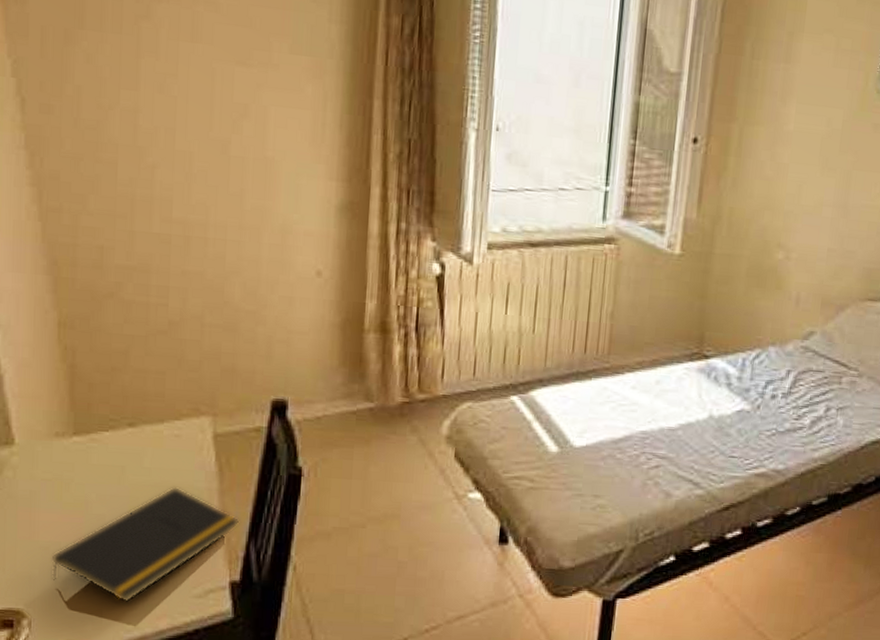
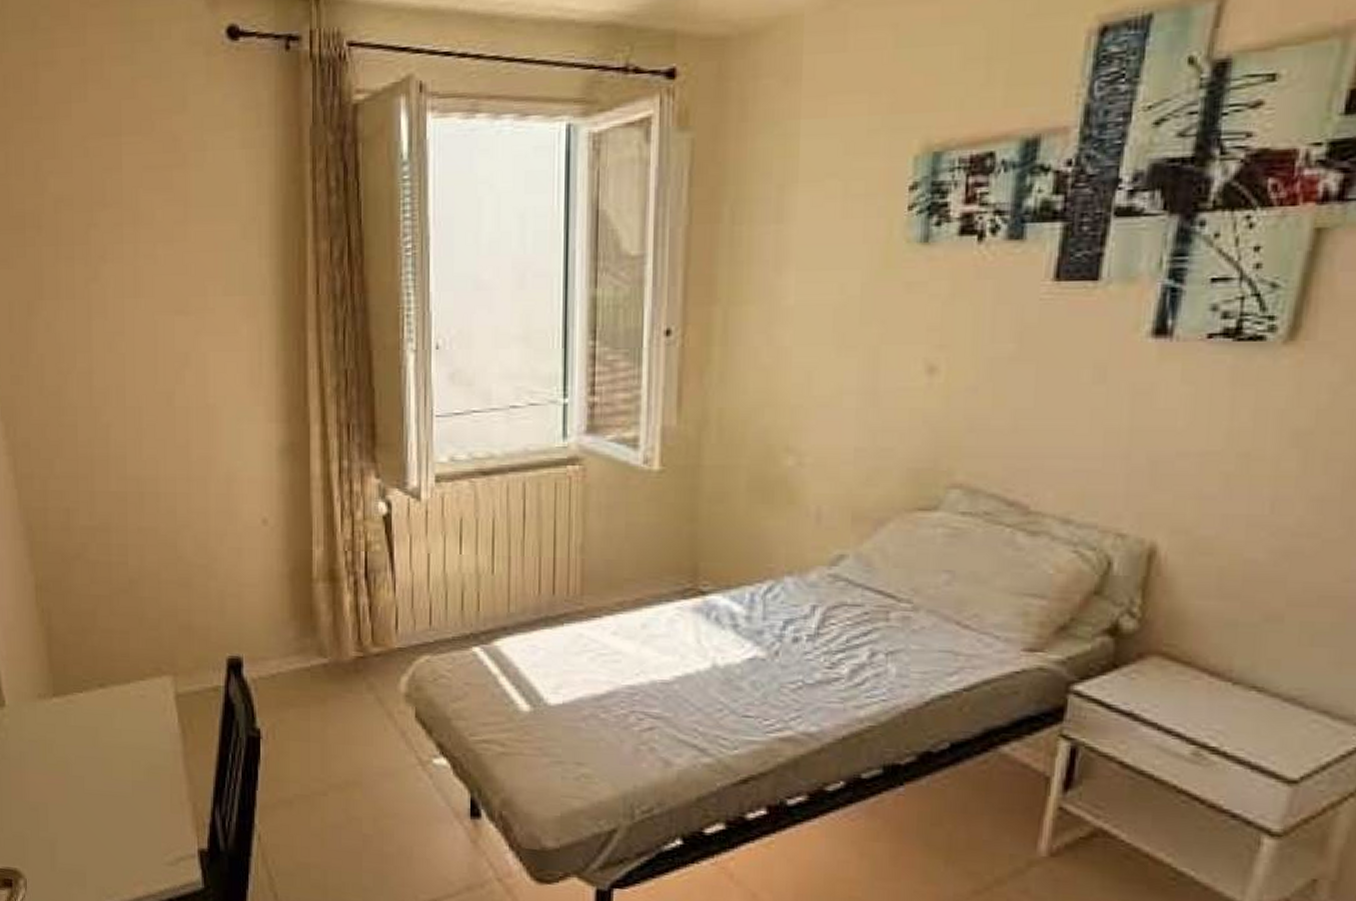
notepad: present [51,486,239,603] -> none [40,748,203,868]

